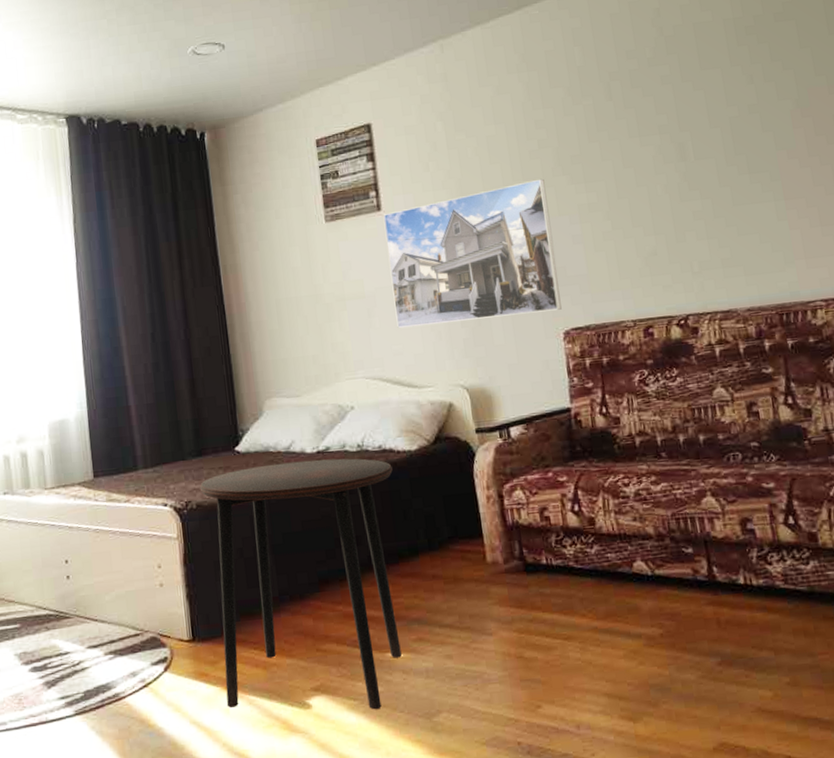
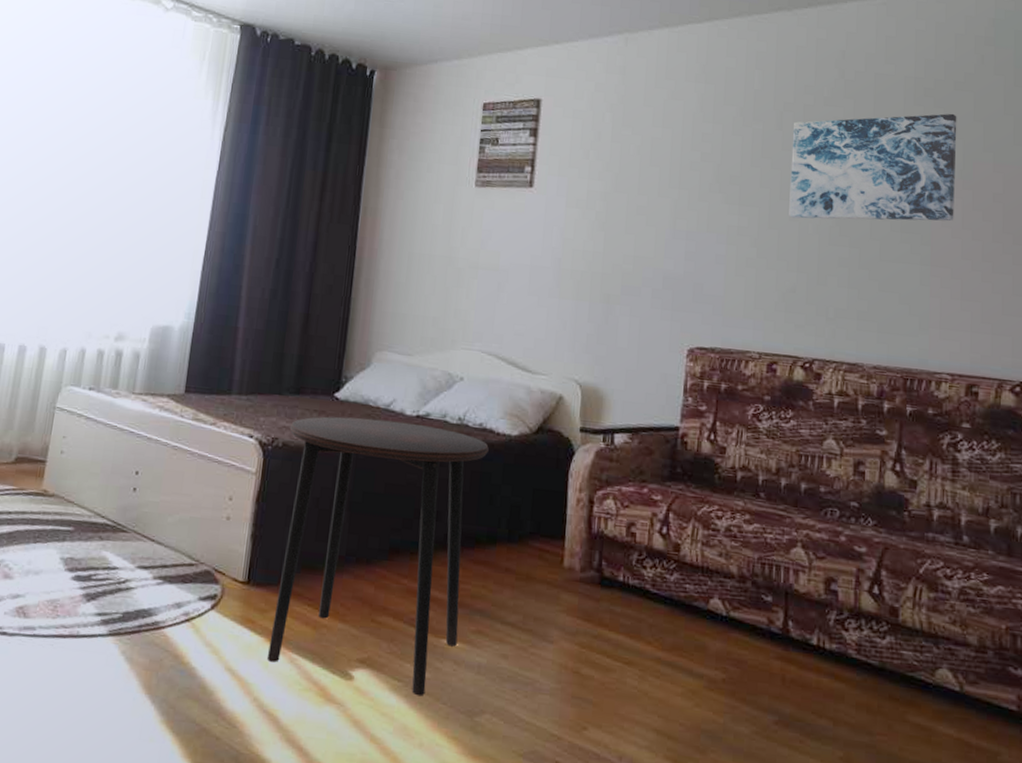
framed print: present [383,178,562,329] -> none [524,190,700,326]
wall art: none [623,45,799,184] -> present [789,113,957,221]

